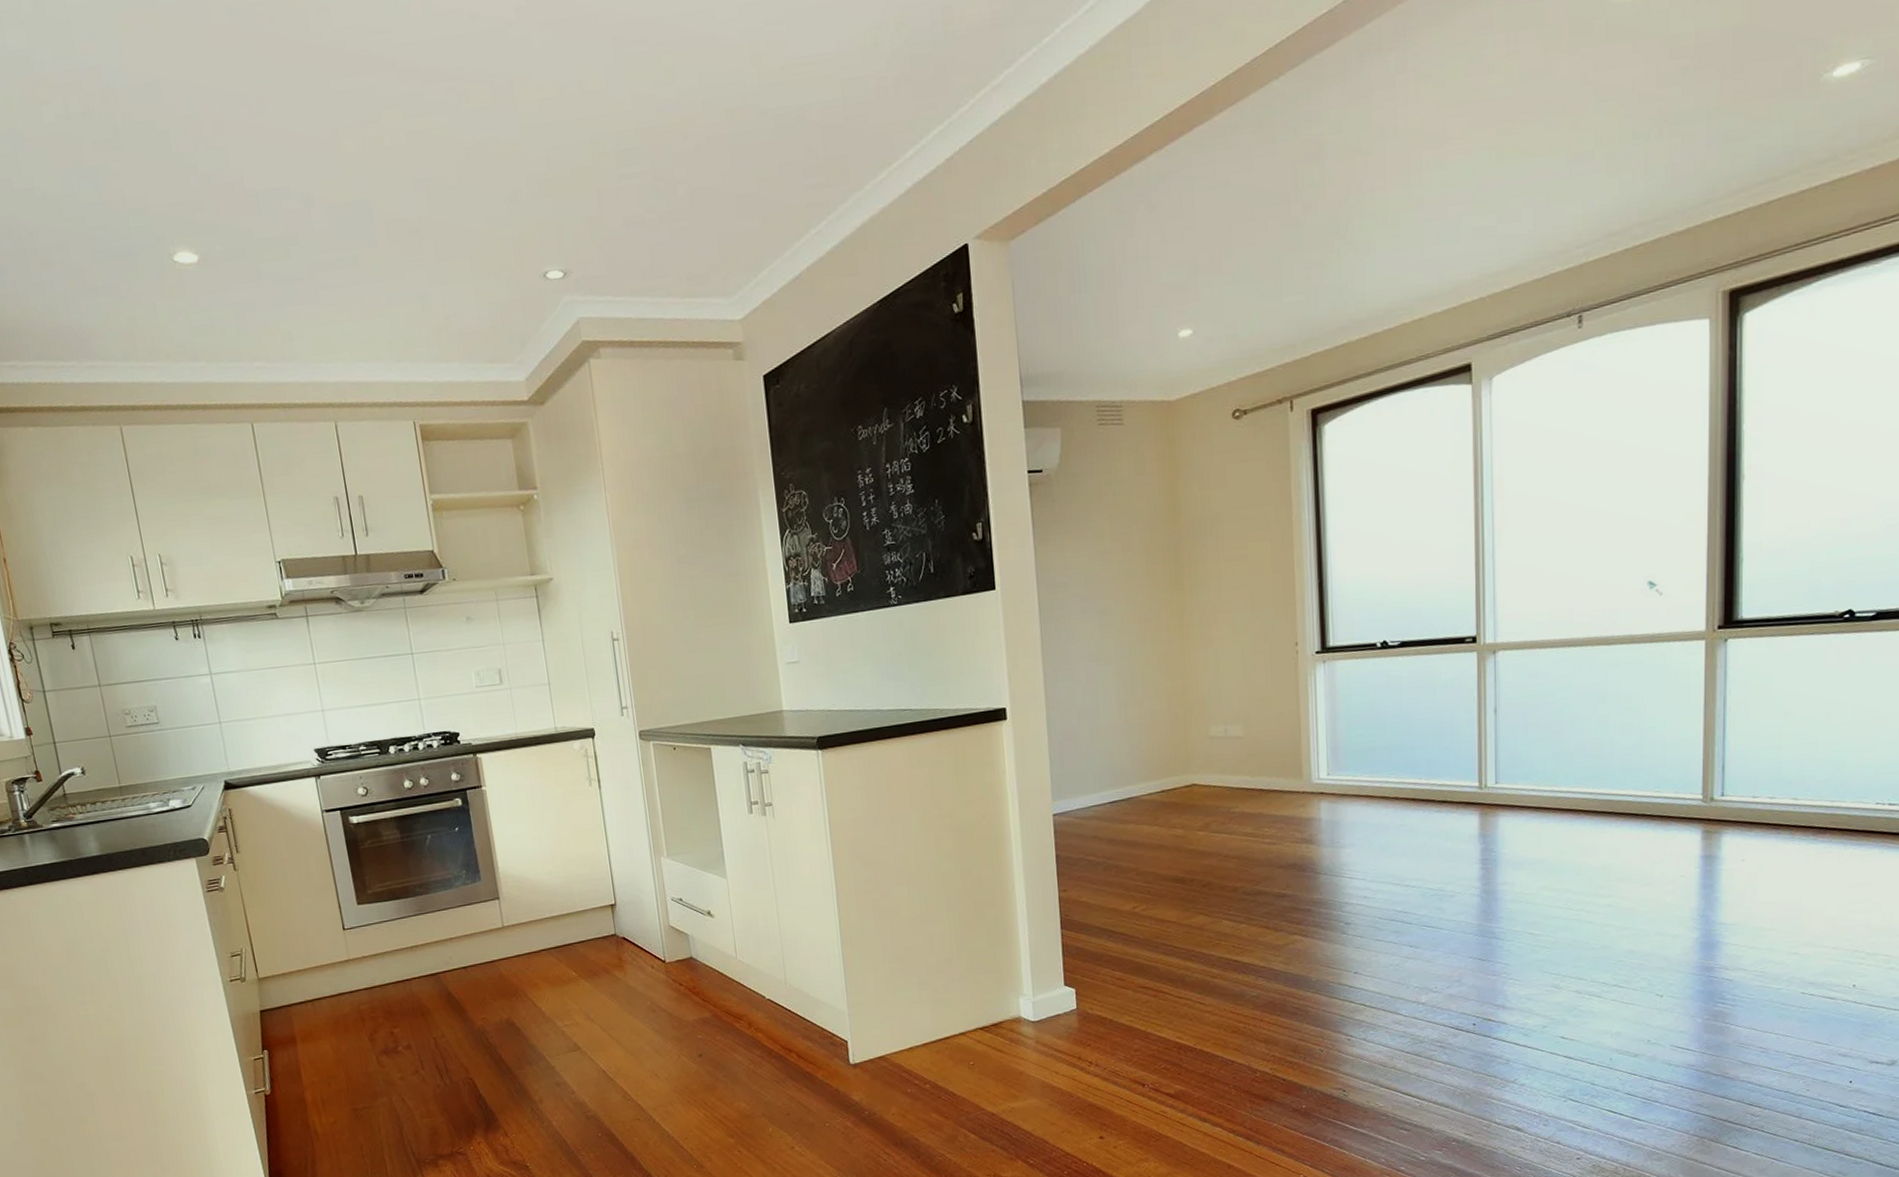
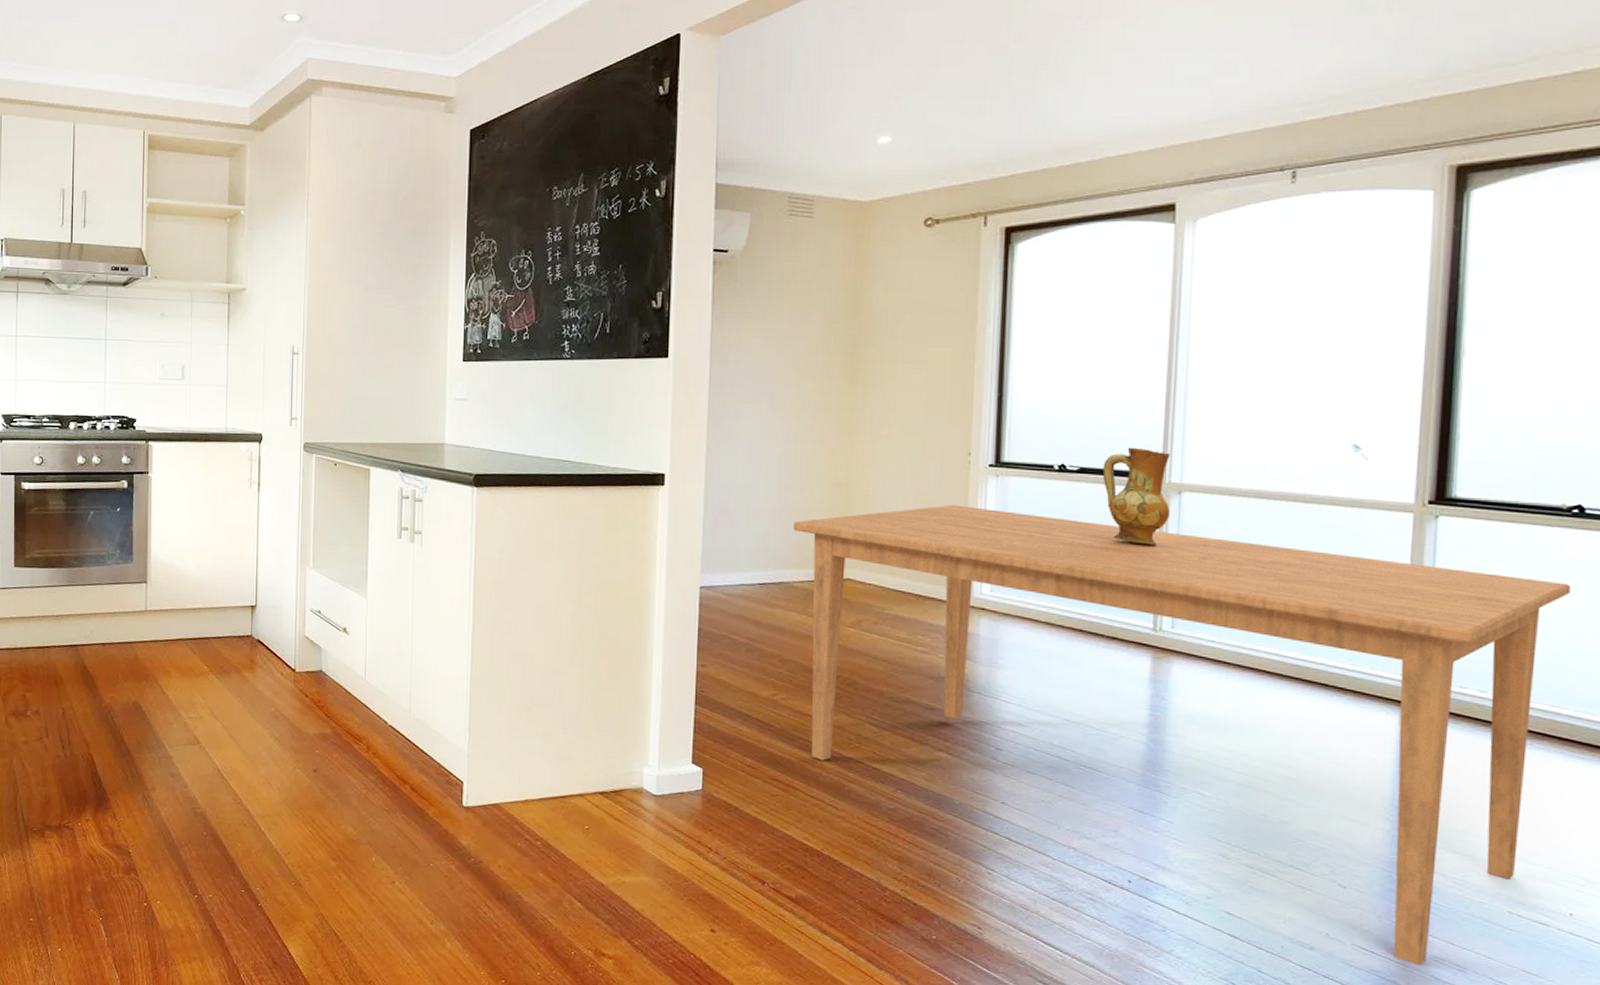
dining table: none [1136,685,1845,1054] -> present [793,505,1571,966]
ceramic jug: none [1422,614,1487,708] -> present [1102,447,1171,545]

